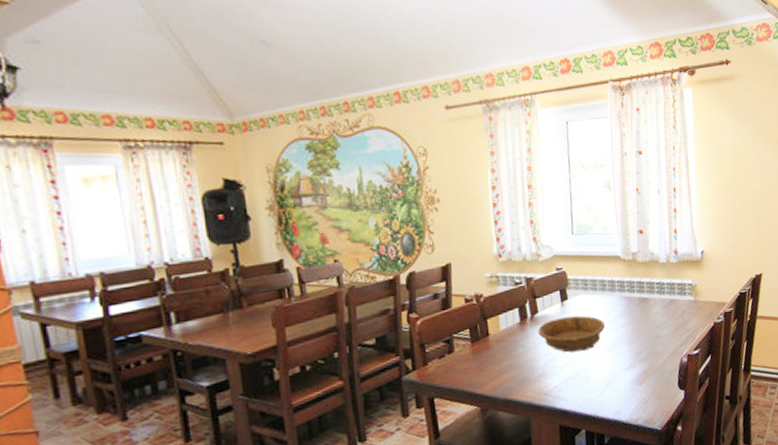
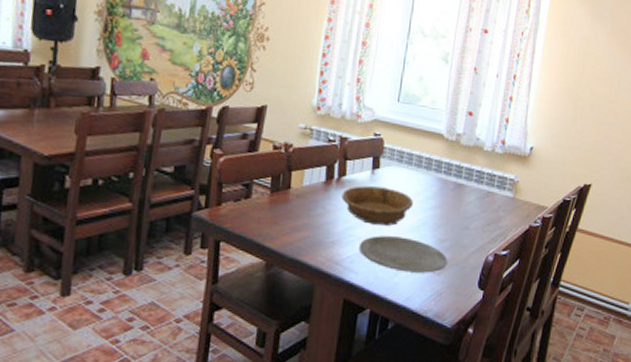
plate: none [564,357,647,389] -> present [359,235,447,273]

